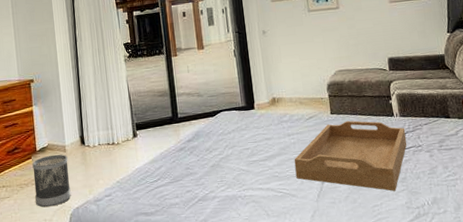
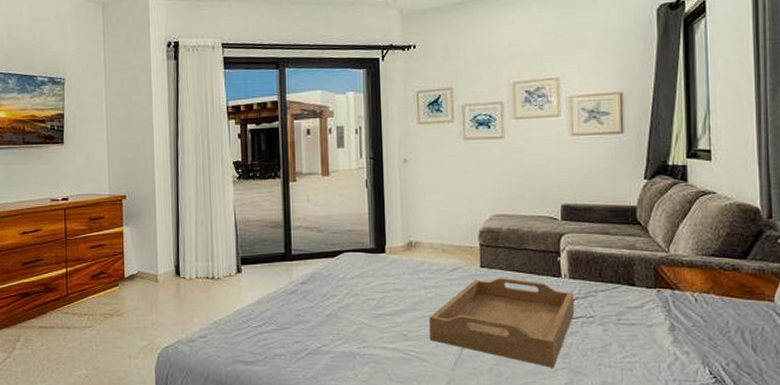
wastebasket: present [32,154,71,208] -> none [119,284,161,343]

